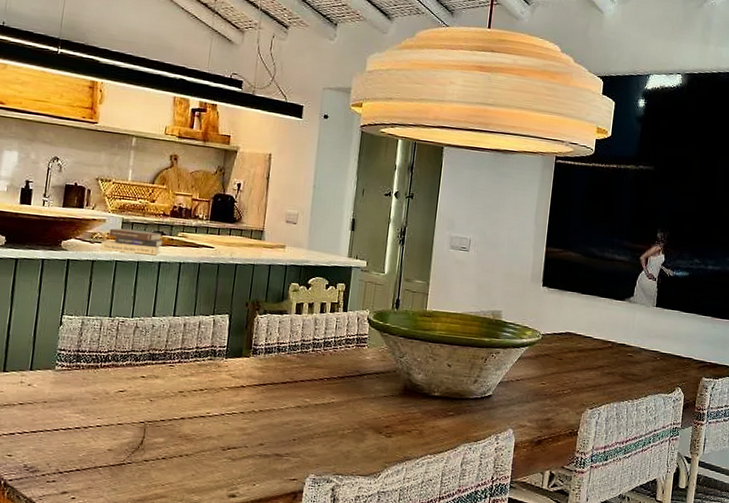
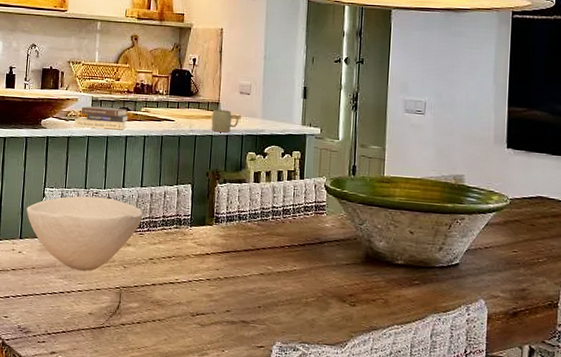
bowl: none [39,324,175,405] -> present [26,196,143,271]
mug: none [253,237,283,262] -> present [211,109,239,133]

